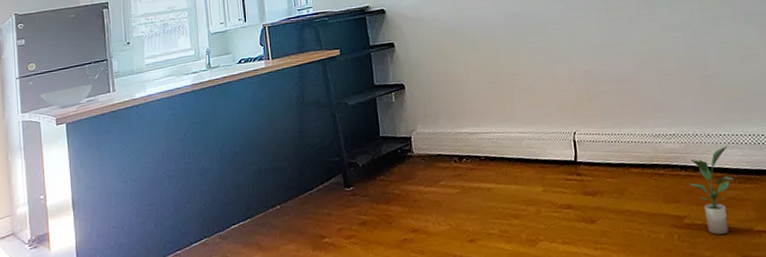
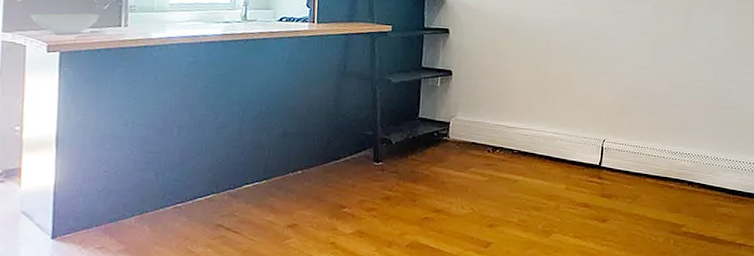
potted plant: present [688,145,734,236] -> none [691,169,731,244]

